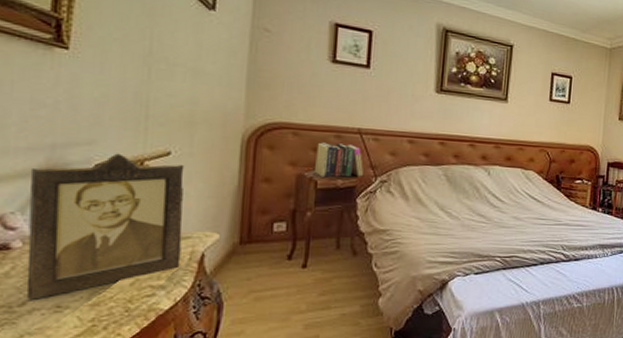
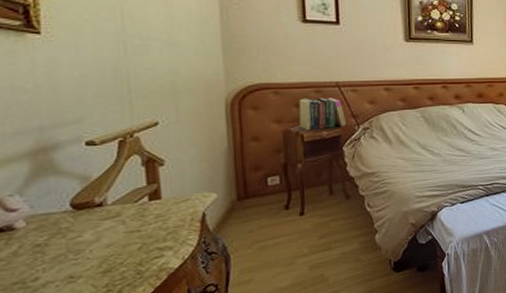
photo frame: present [26,153,185,300] -> none [23,128,184,274]

